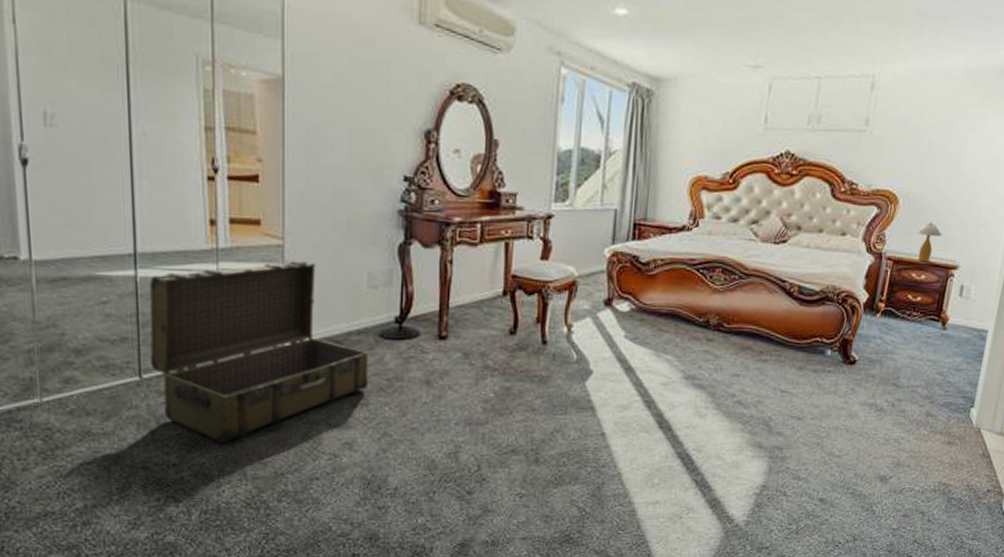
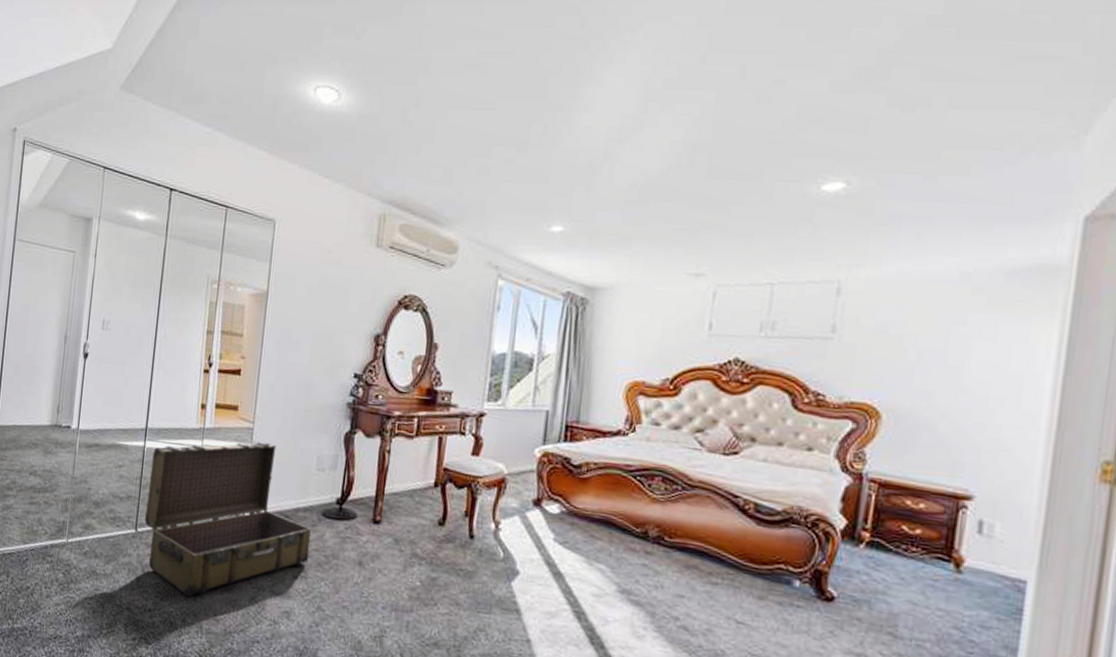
table lamp: present [916,221,942,263] -> none [908,440,945,489]

